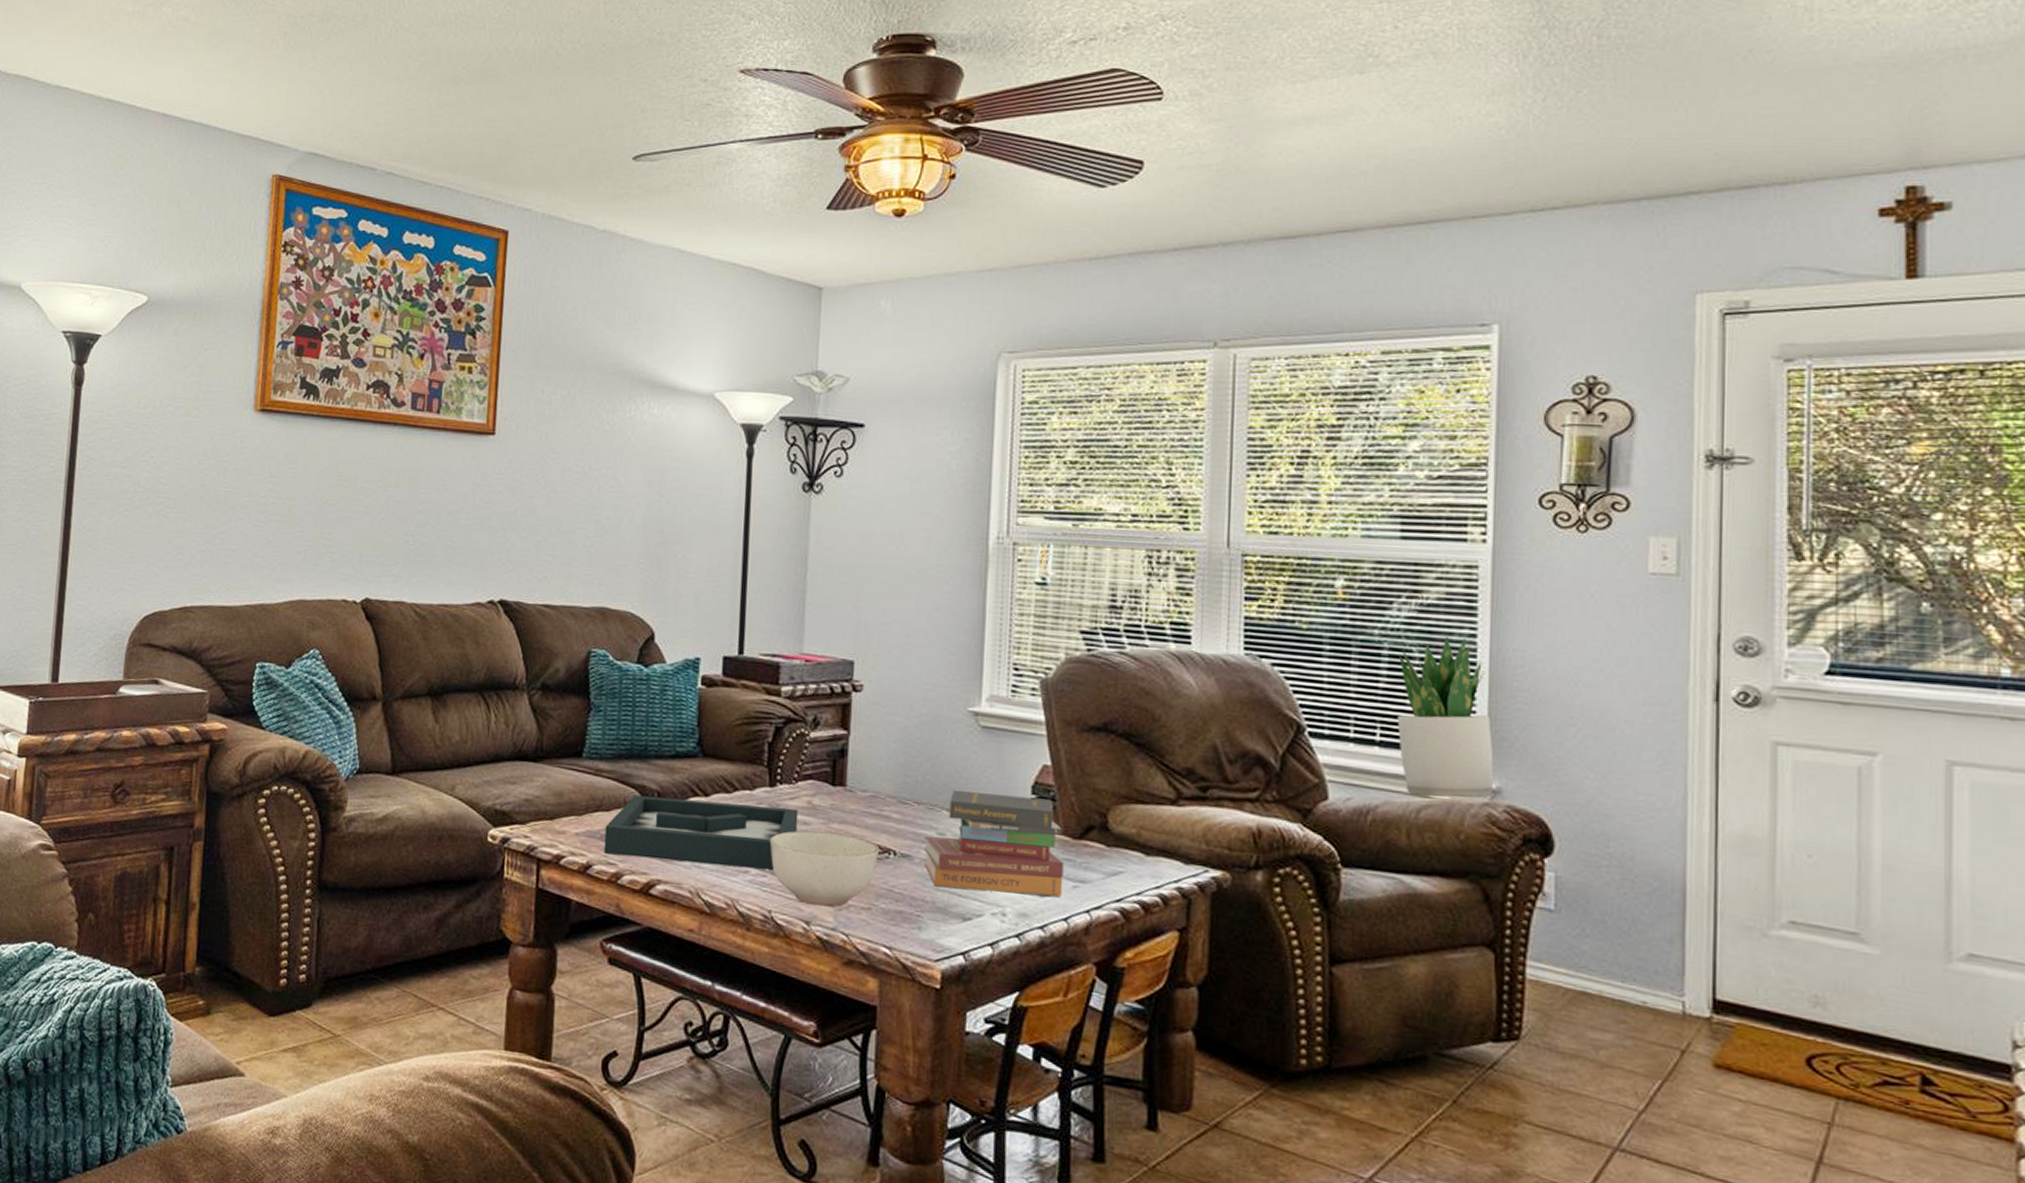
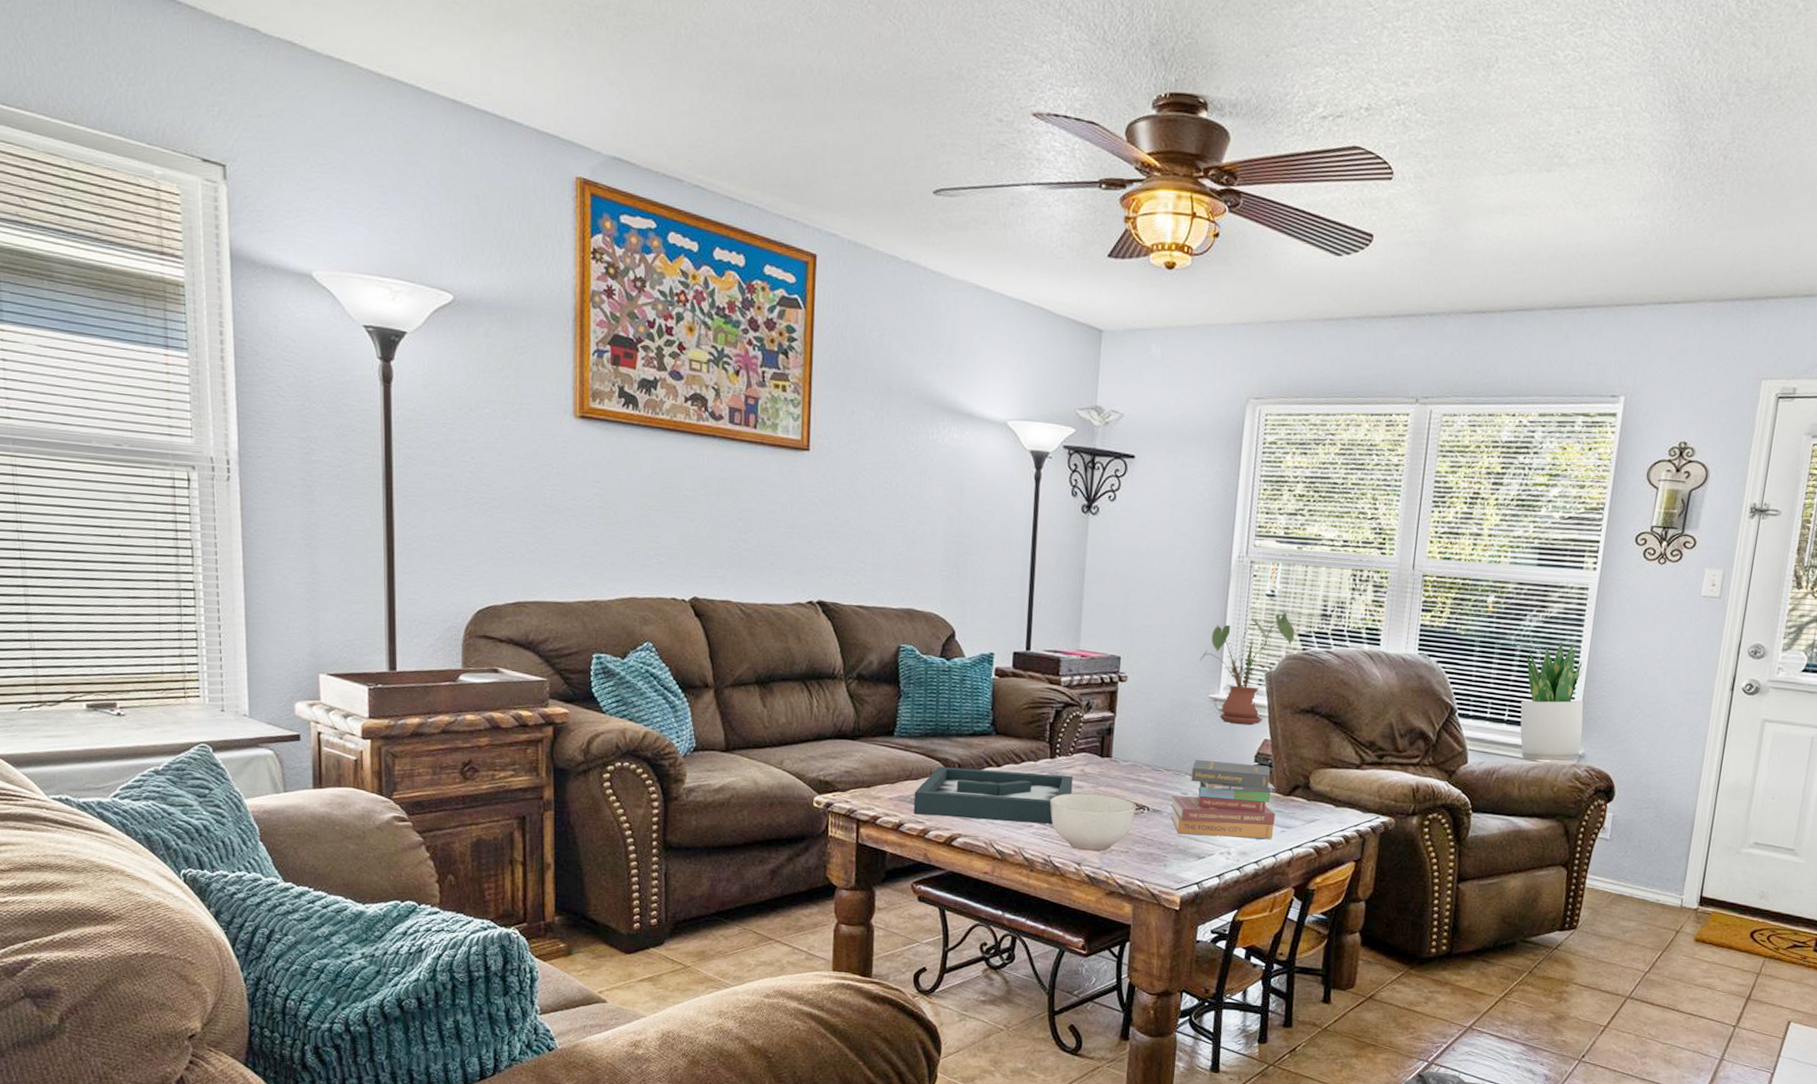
house plant: none [953,604,1078,746] -> present [1199,612,1297,725]

